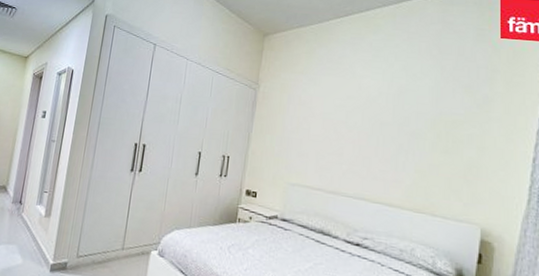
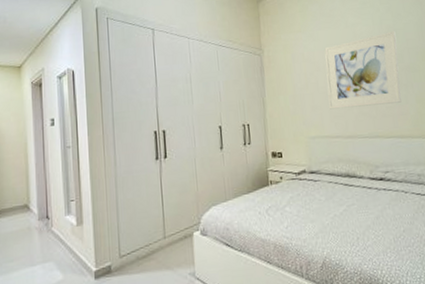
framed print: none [316,91,406,169] -> present [324,31,402,110]

